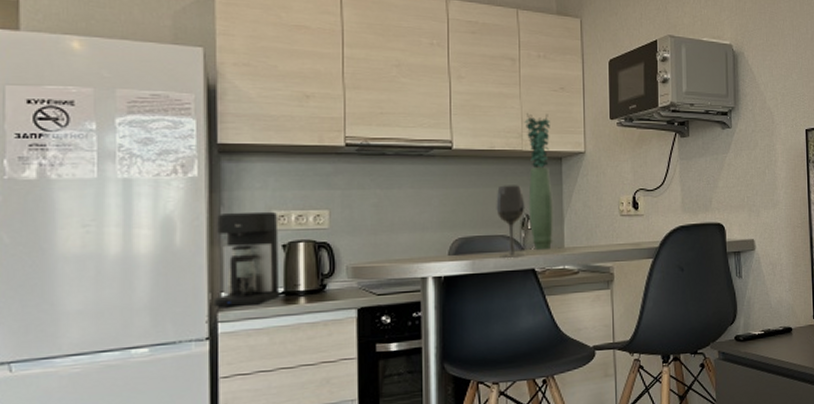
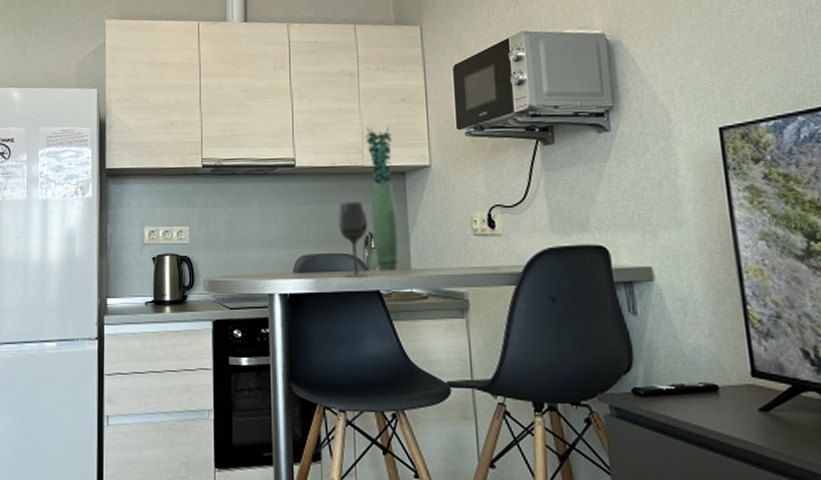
coffee maker: present [213,211,280,307] -> none [101,227,151,311]

